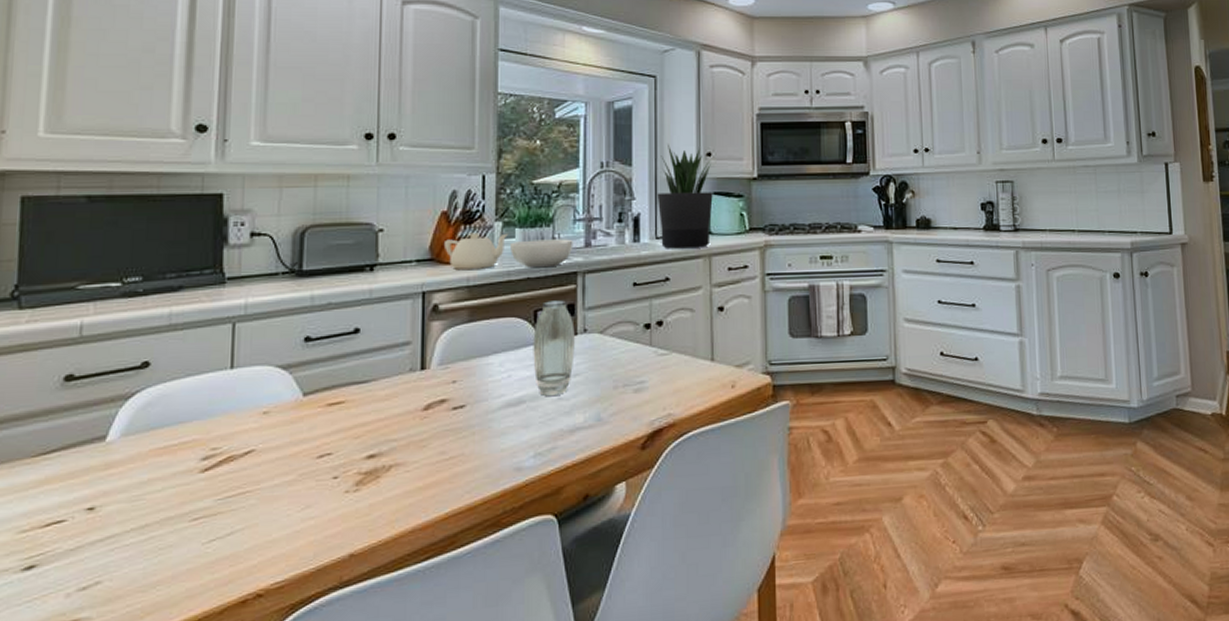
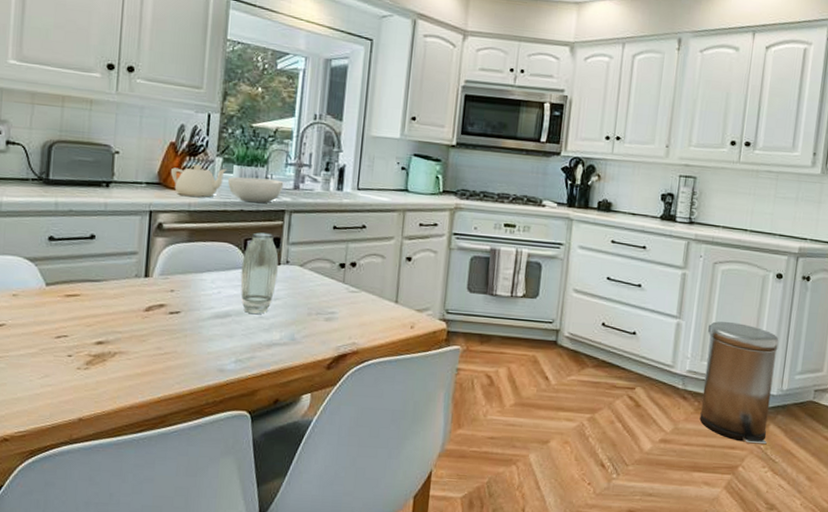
planter: present [656,144,713,249] -> none [362,104,415,203]
pedal bin: none [1053,332,1137,468] -> present [699,321,779,446]

